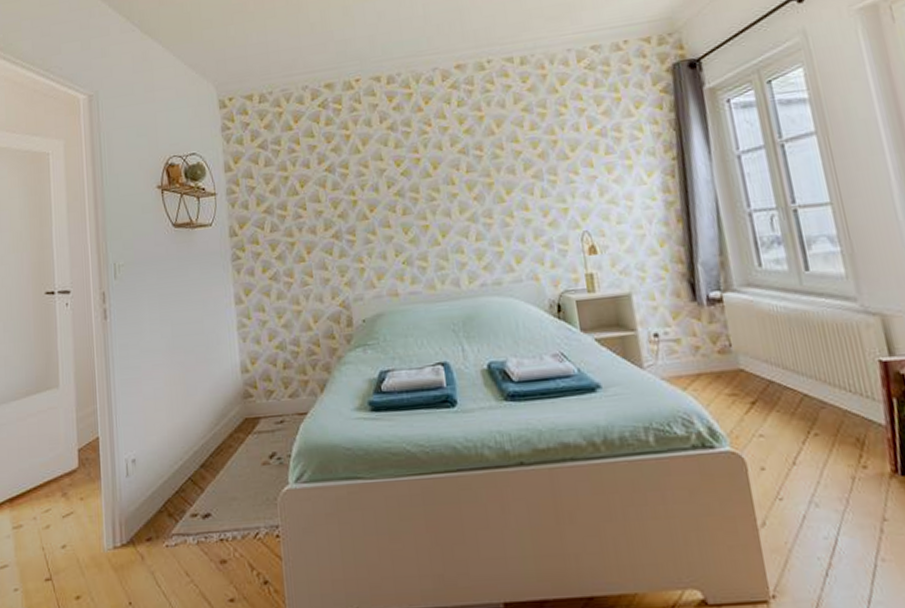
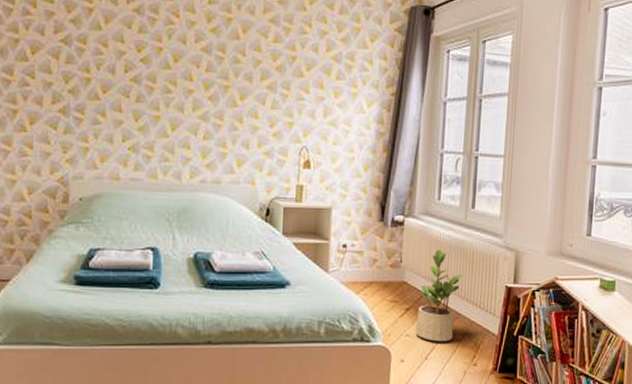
potted plant: none [763,325,823,441] -> present [415,250,463,342]

